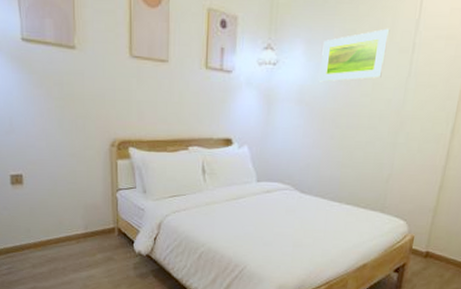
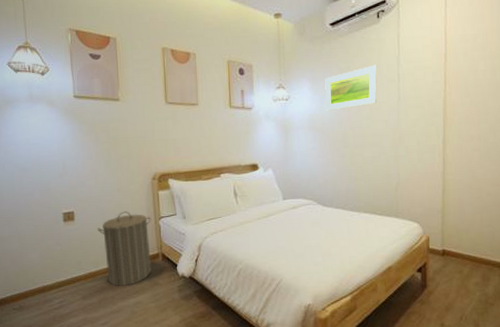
laundry hamper: none [48,179,108,258] -> present [97,211,152,286]

